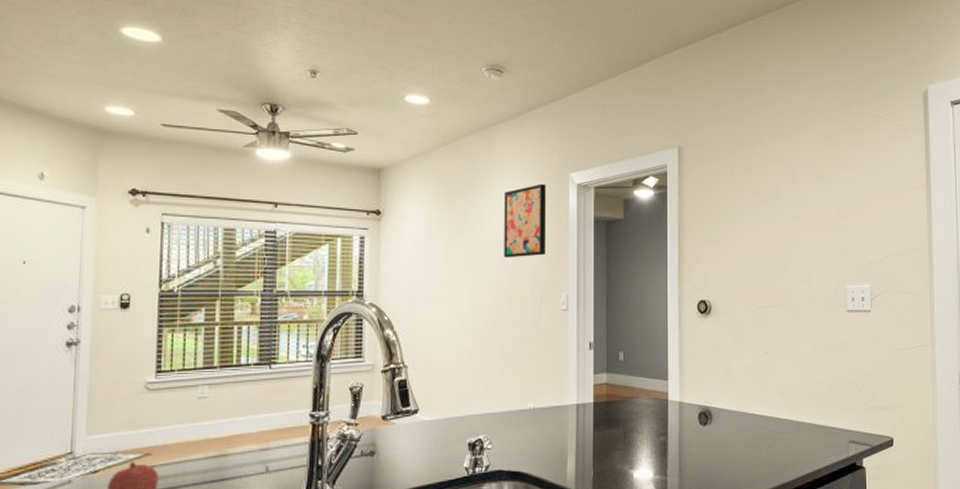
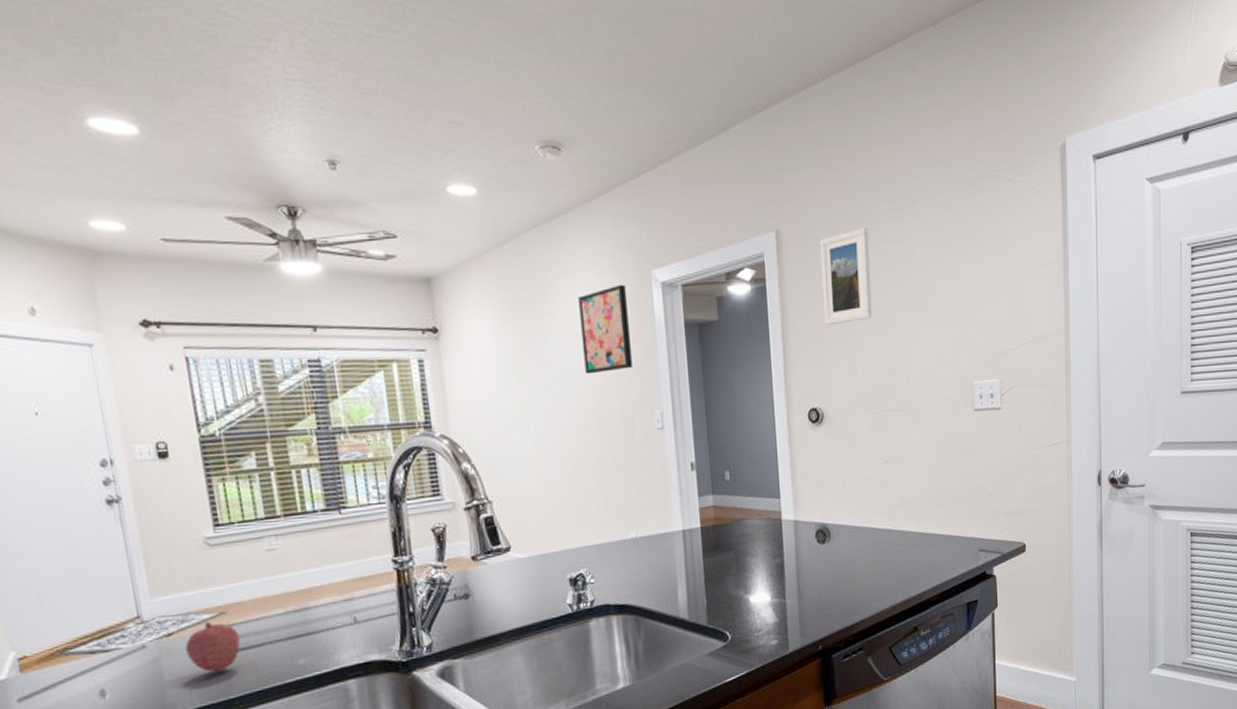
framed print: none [715,148,758,229] -> present [819,227,872,326]

